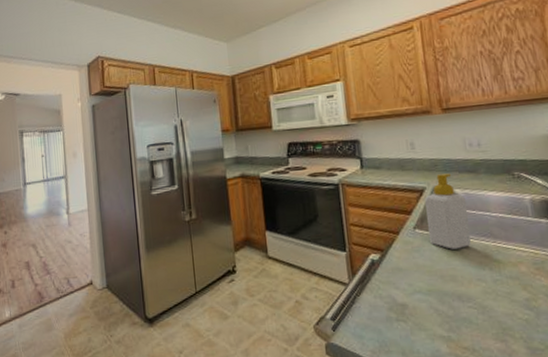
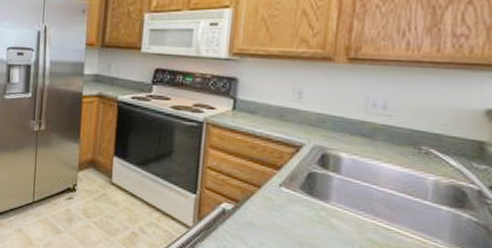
soap bottle: present [425,173,471,249] -> none [295,132,352,218]

